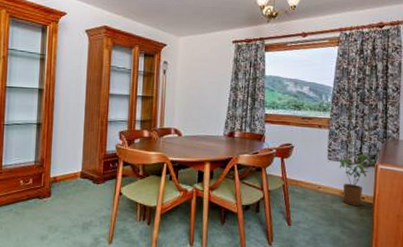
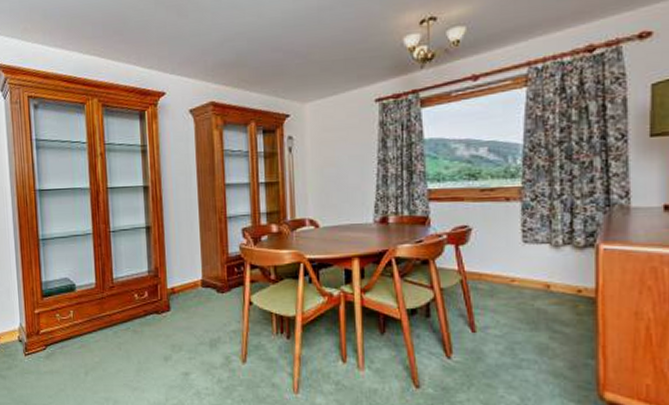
house plant: present [339,153,376,206] -> none [540,230,596,302]

